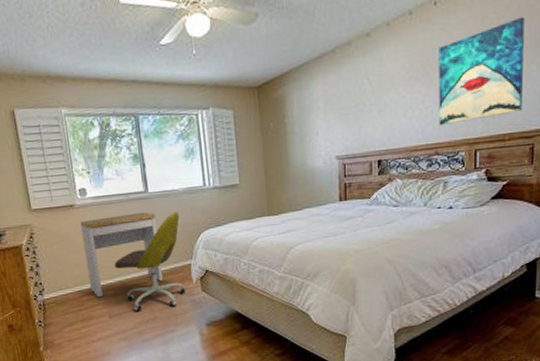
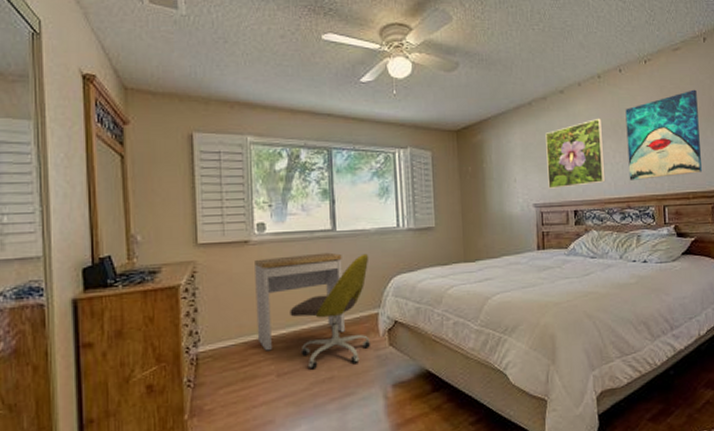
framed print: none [349,60,413,140] -> present [545,118,606,189]

